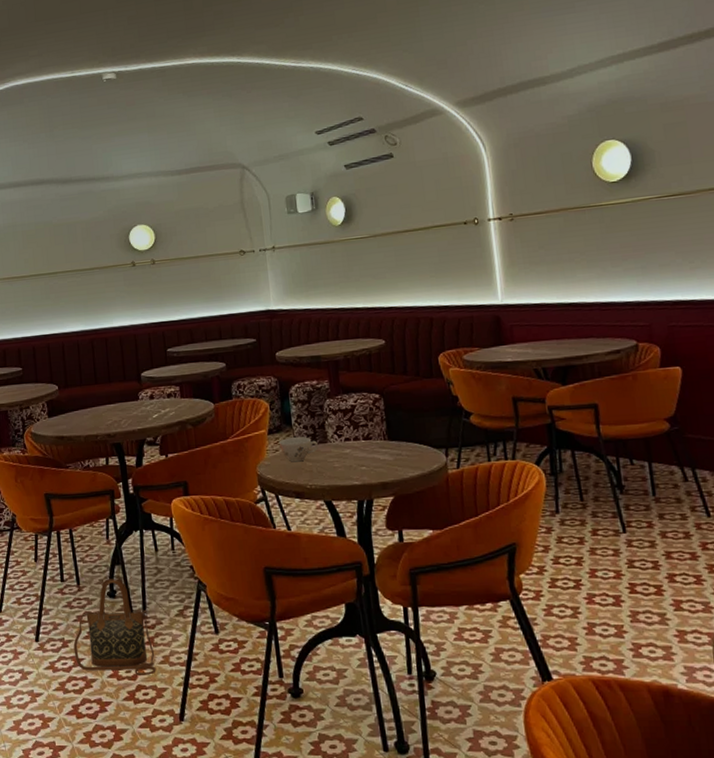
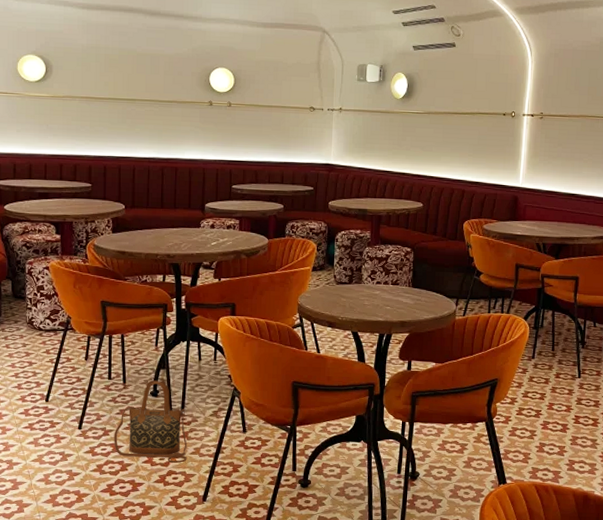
teacup: present [278,436,318,462] -> none [320,275,353,297]

